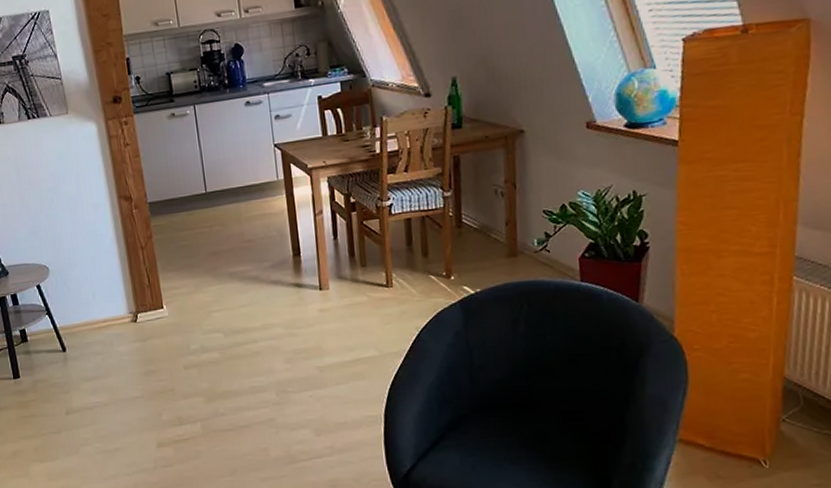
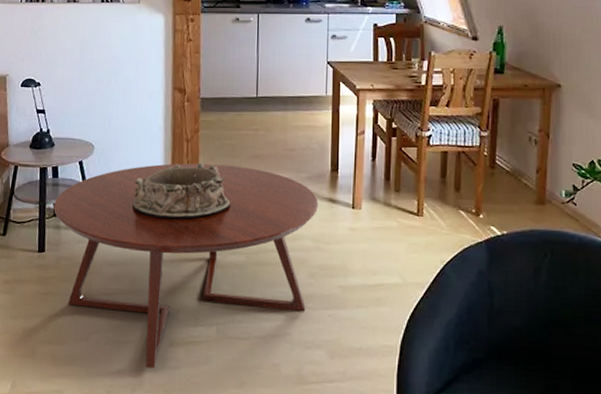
coffee table: none [19,265,286,470] -> present [54,163,319,369]
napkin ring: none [96,267,197,329] -> present [132,161,231,220]

